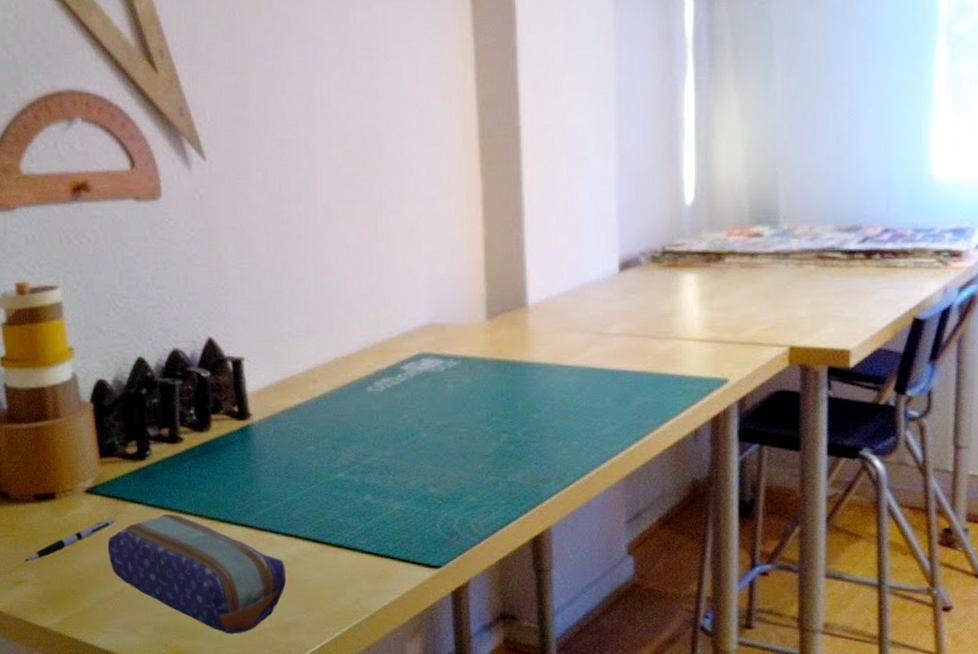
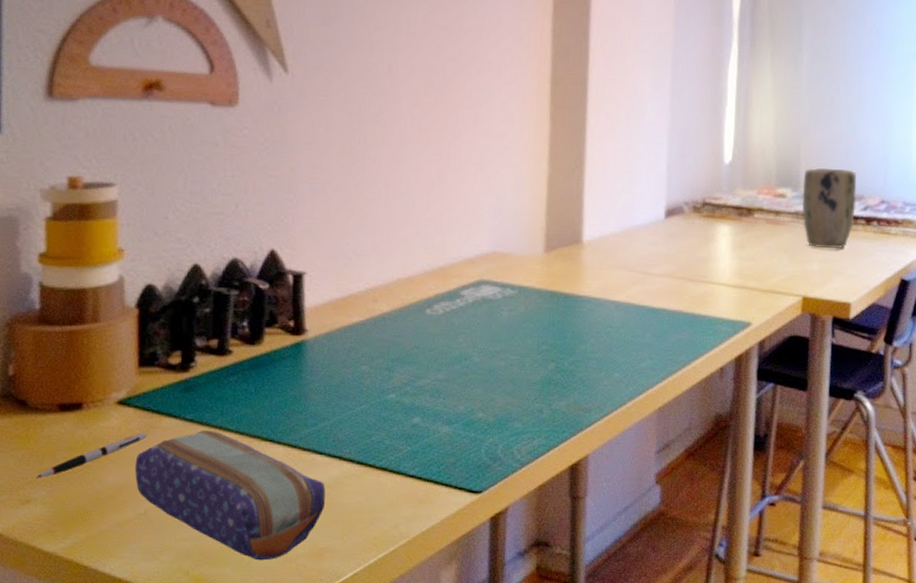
plant pot: none [783,196,853,291] -> present [802,168,857,248]

